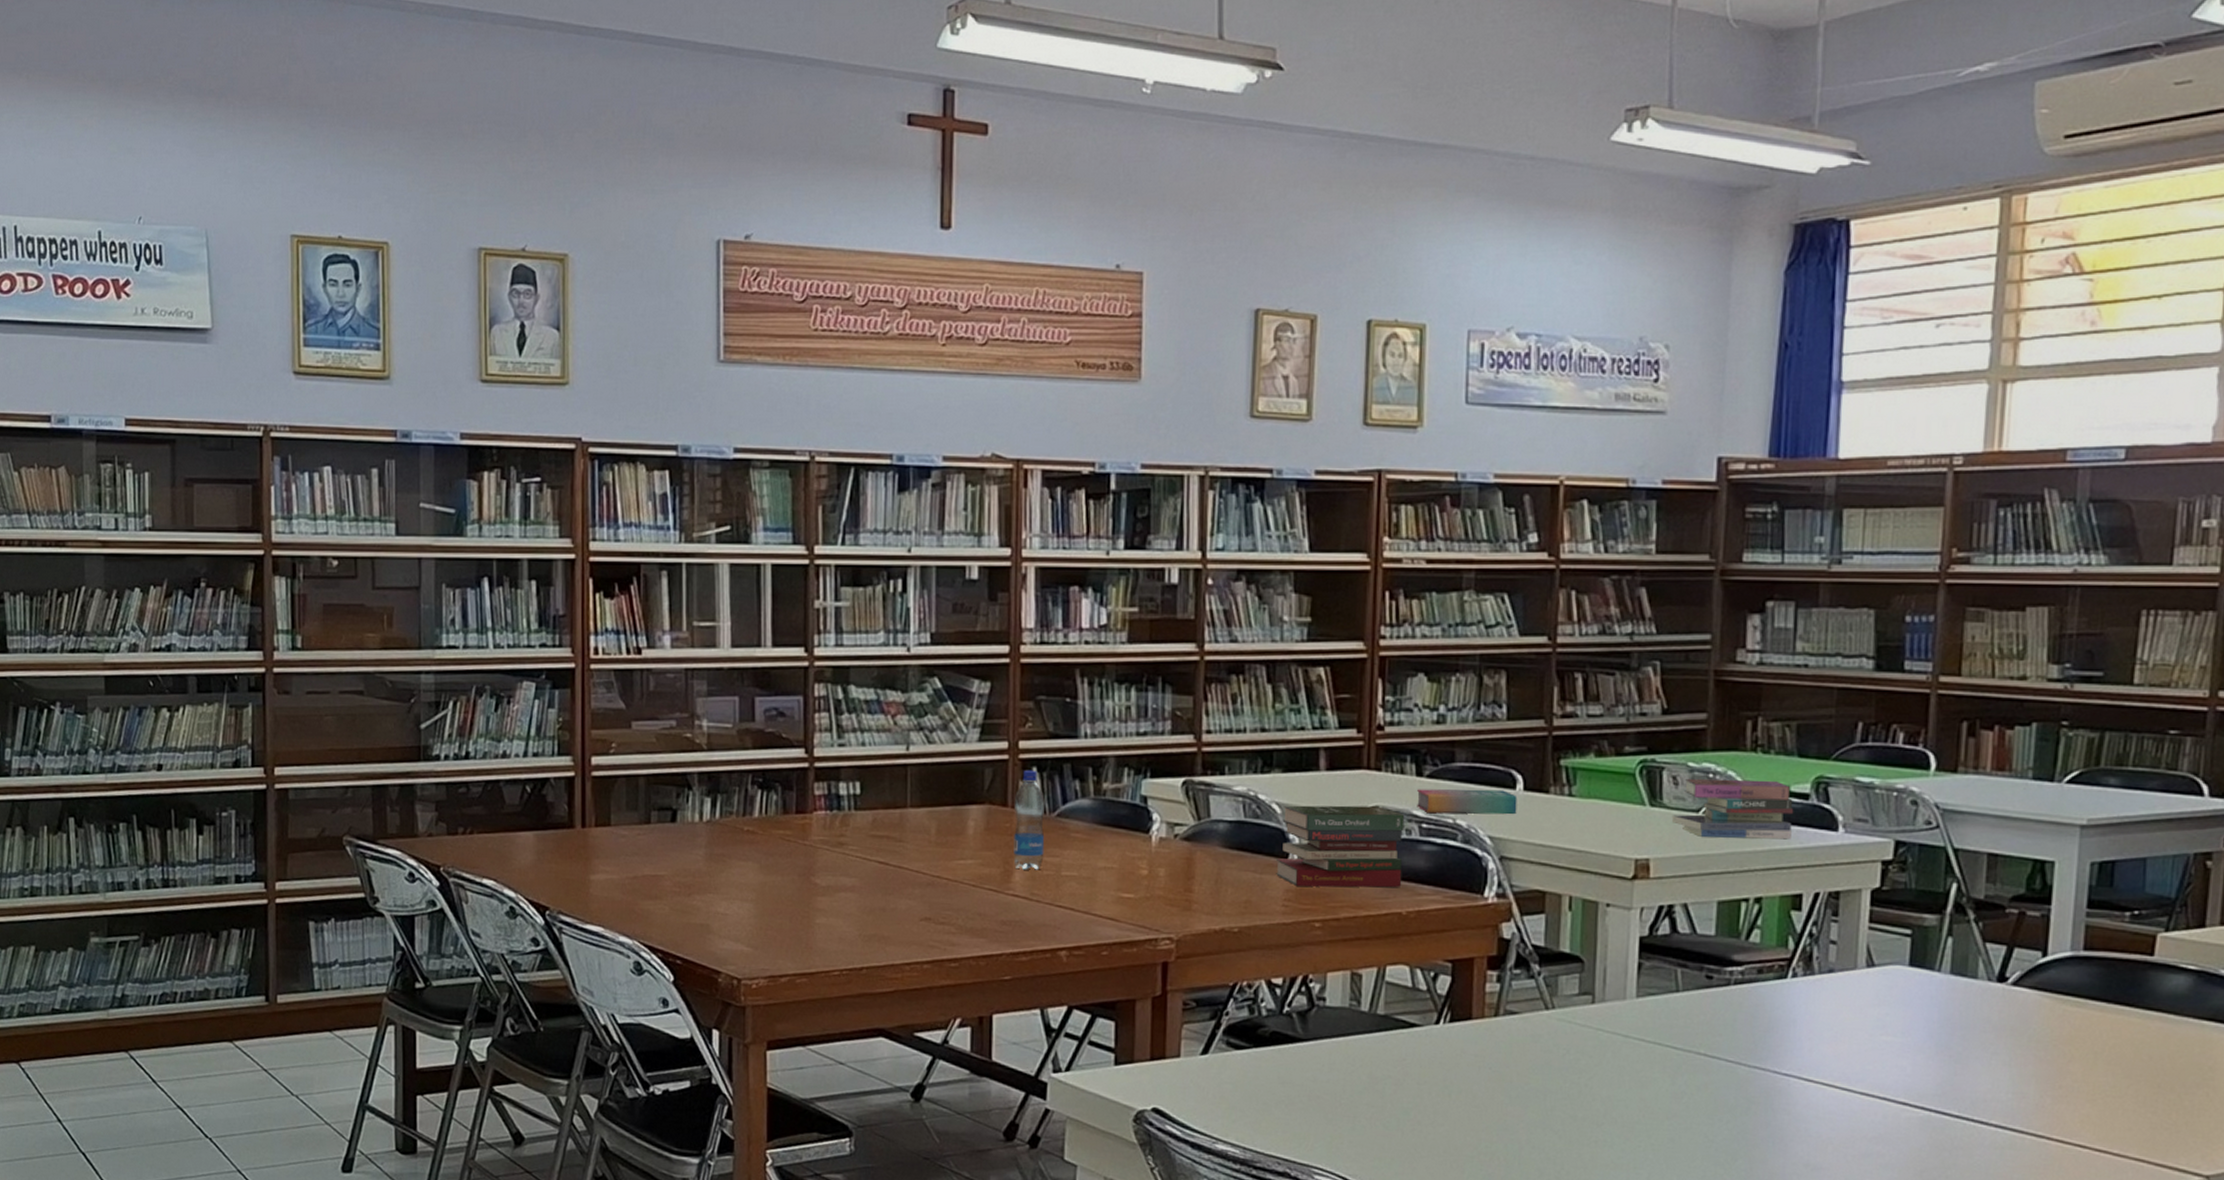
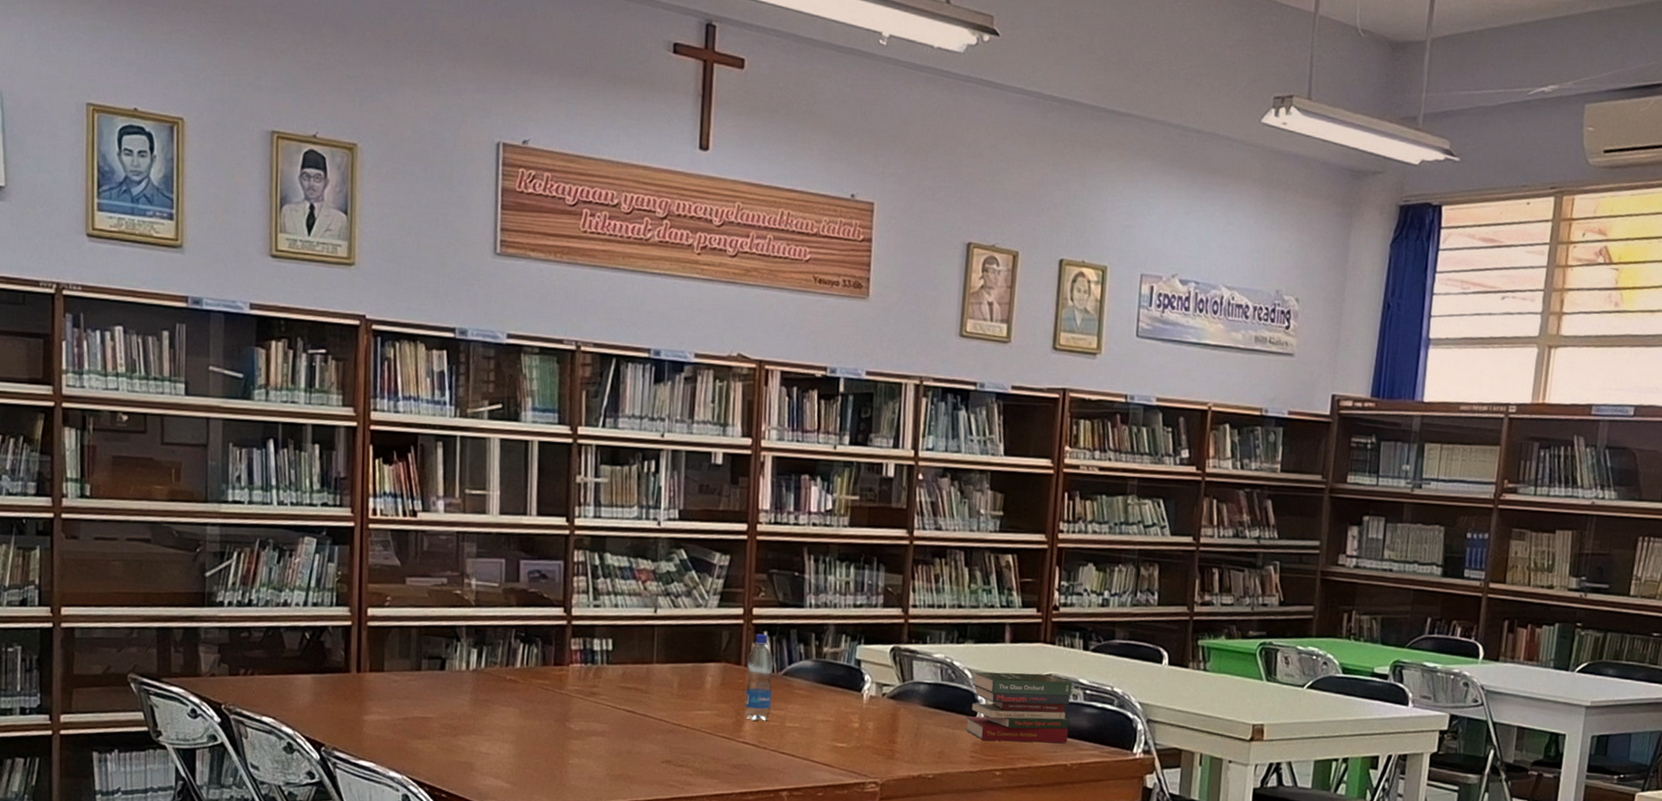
book: present [1417,789,1518,815] -> none [1082,661,1163,684]
books: present [1671,779,1794,840] -> none [1282,660,1376,712]

